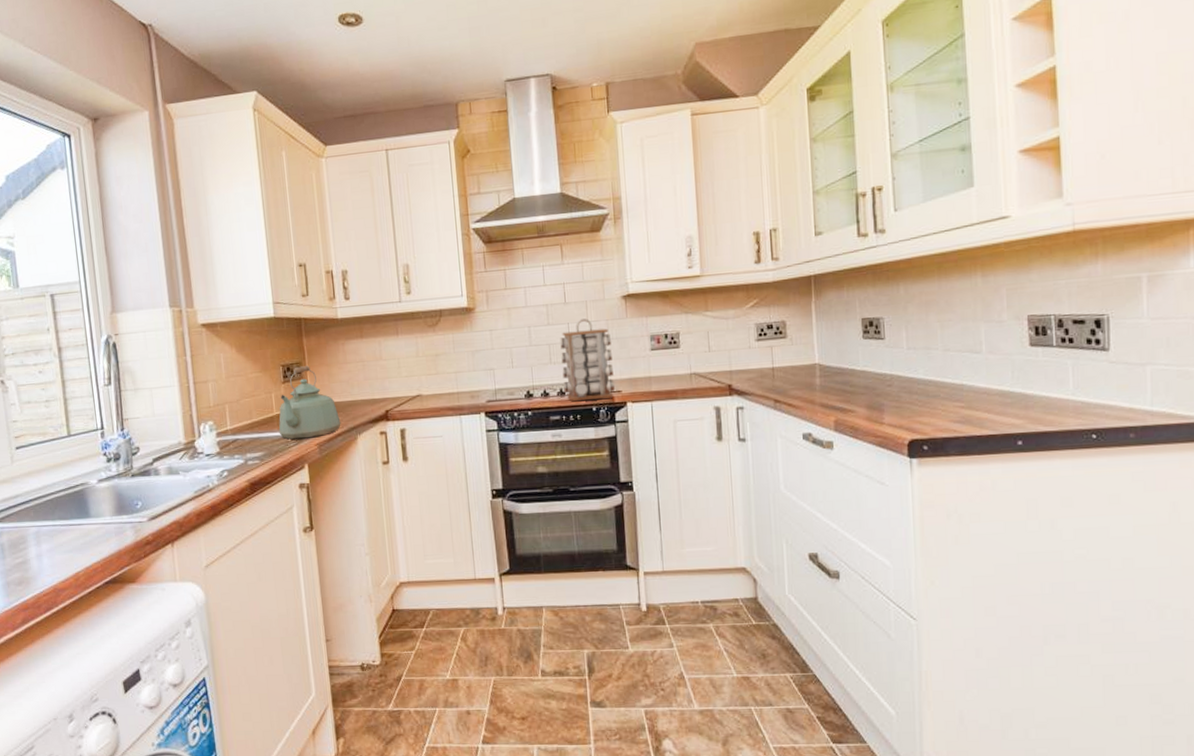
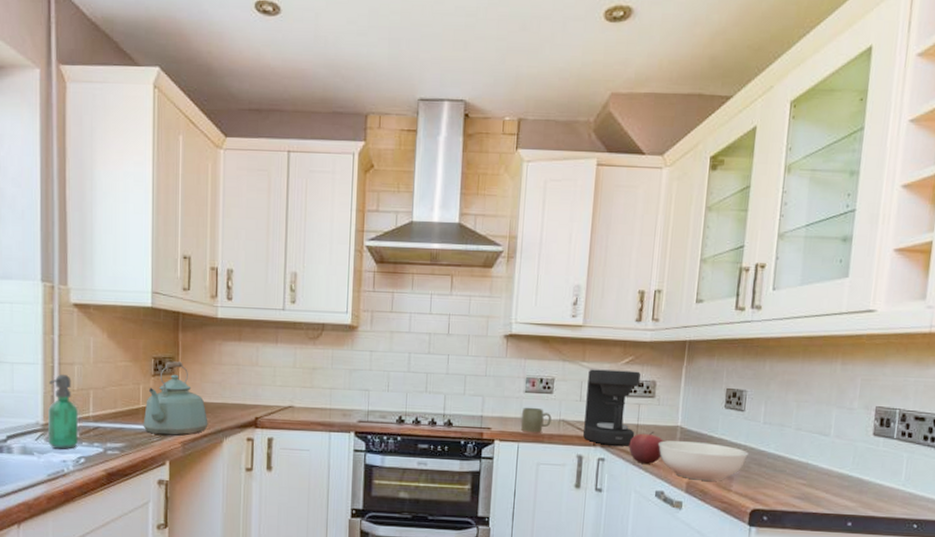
soap dispenser: none [187,392,219,466] -> present [48,374,78,449]
spice rack: present [560,318,615,402] -> none [435,352,488,434]
mug: none [650,364,682,391] -> present [520,407,552,433]
coffee maker: none [713,313,772,393] -> present [583,369,641,446]
fruit: none [767,372,804,407] -> present [629,431,664,464]
bowl: none [798,376,896,417] -> present [658,440,748,481]

